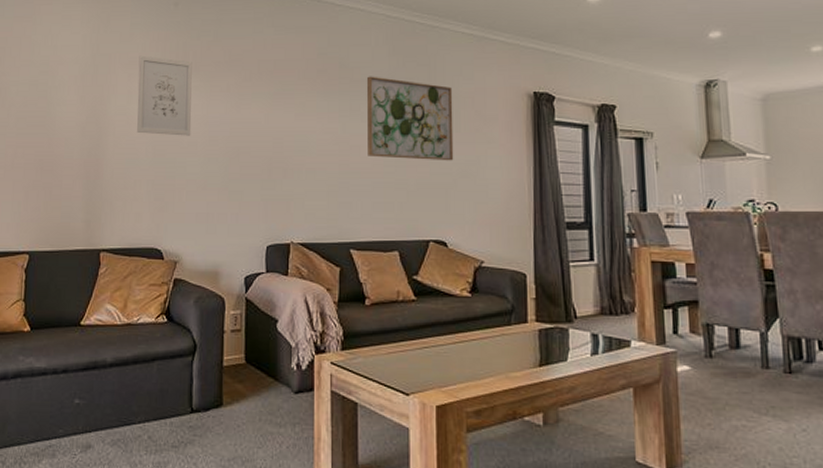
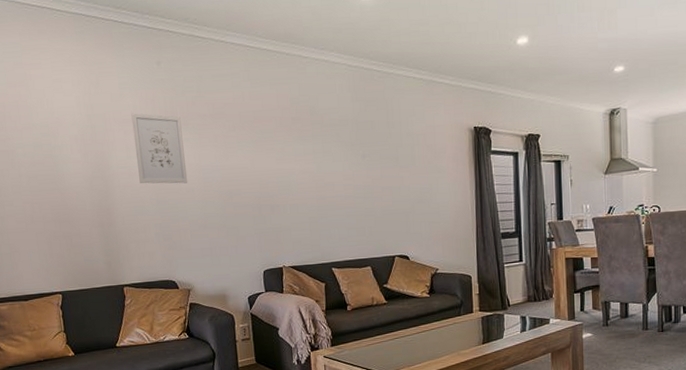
wall art: present [366,76,454,161] -> none [334,120,411,191]

